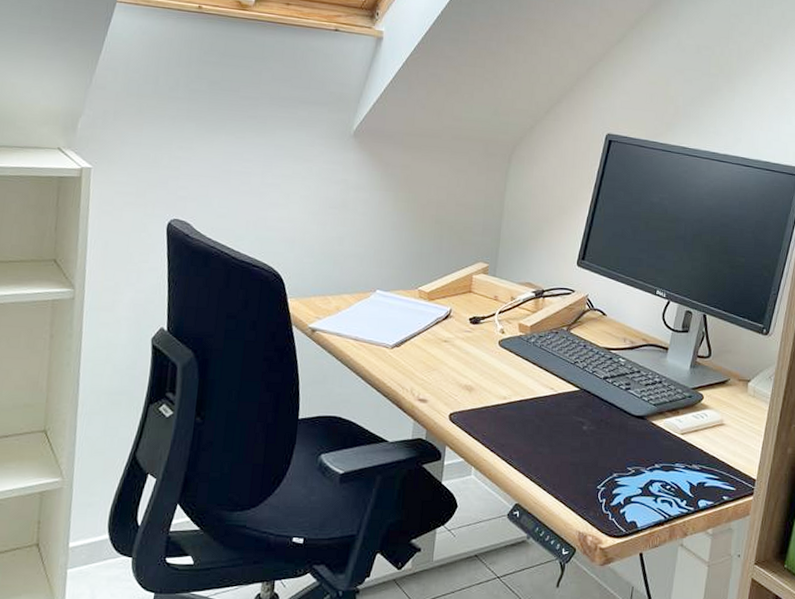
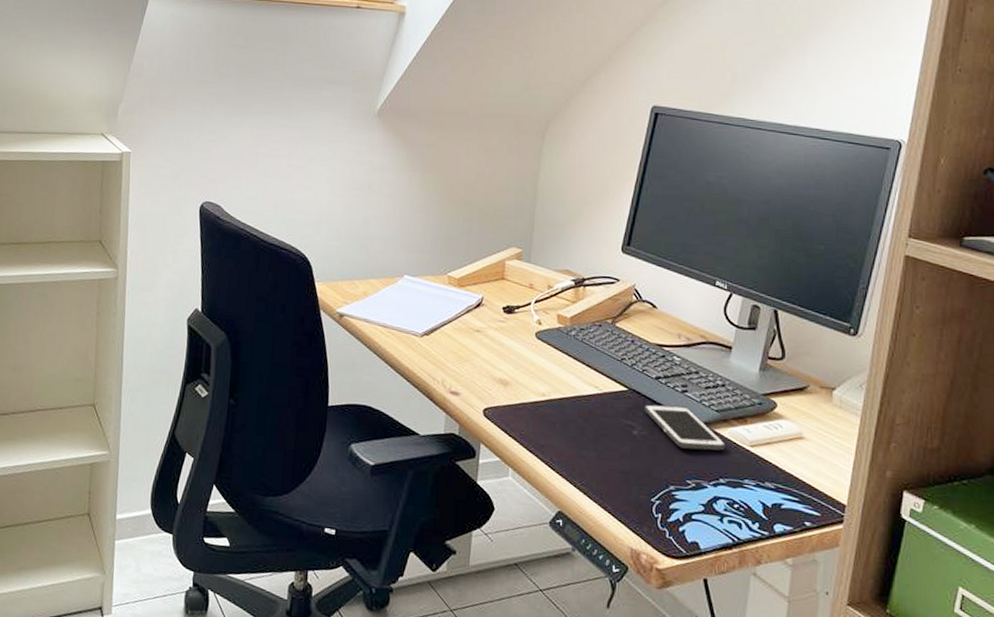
cell phone: none [593,401,661,440] -> present [644,404,726,451]

